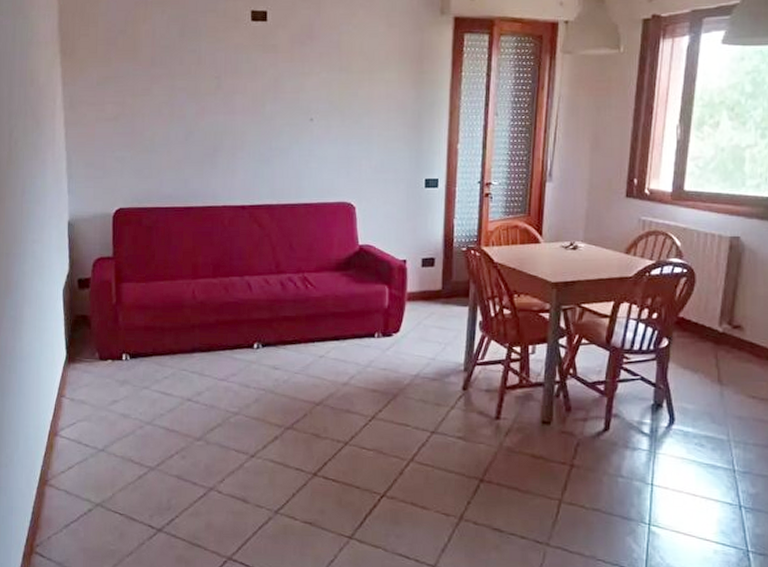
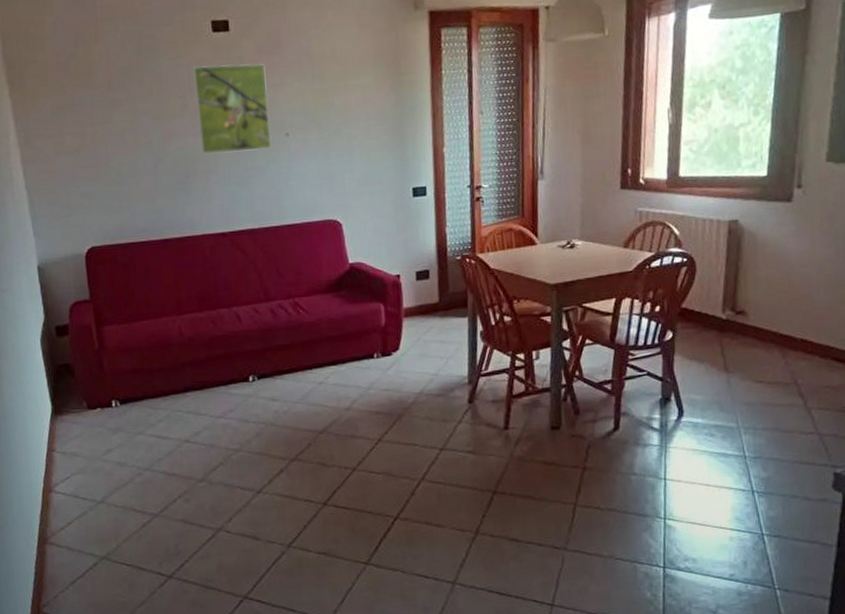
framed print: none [229,50,298,133] -> present [192,63,271,154]

